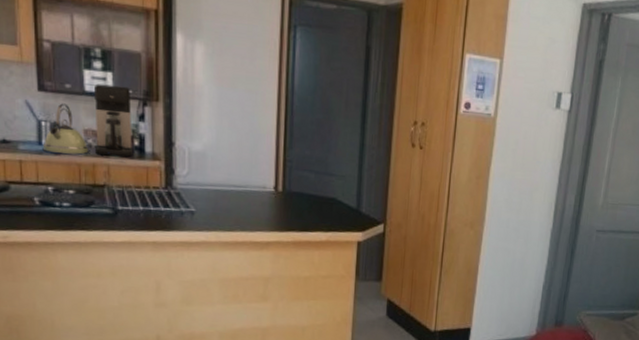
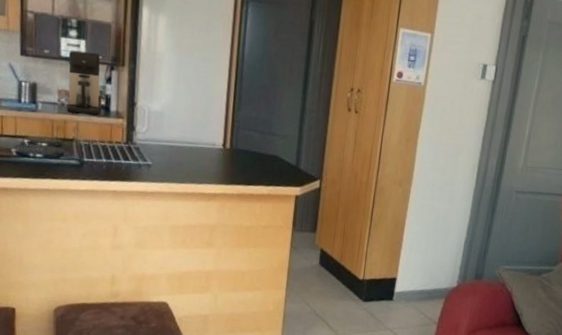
kettle: present [42,103,89,155] -> none [21,66,62,112]

